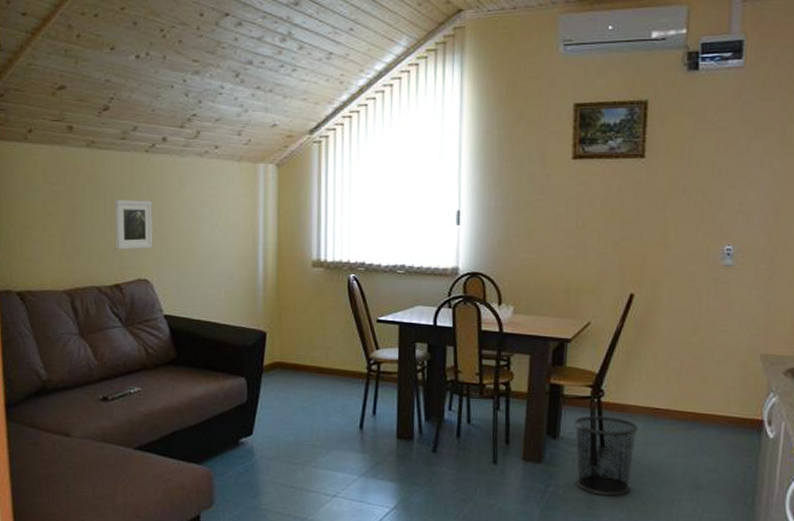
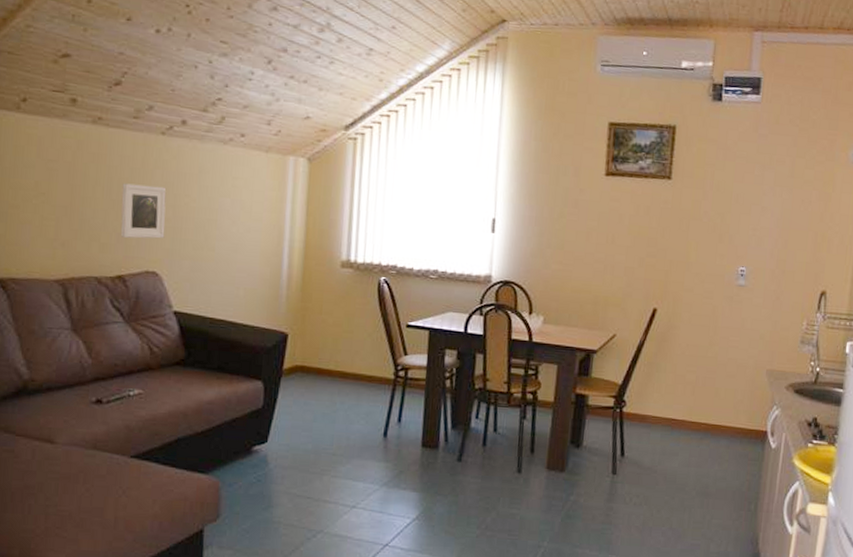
waste bin: present [574,415,639,496] -> none [597,425,656,504]

